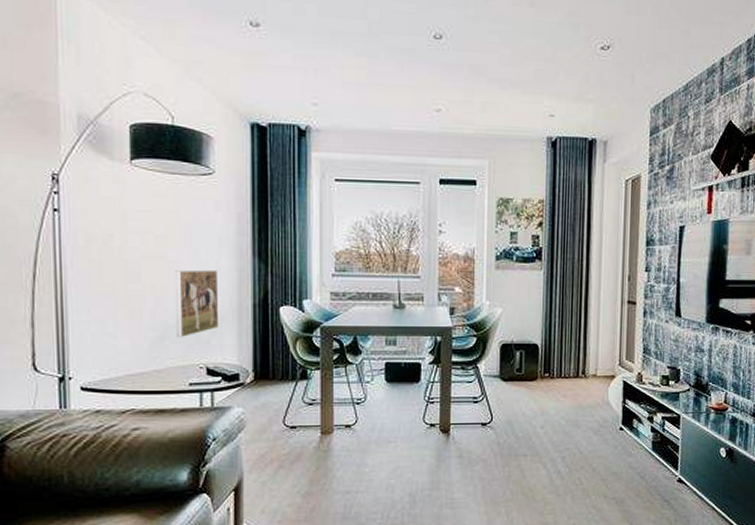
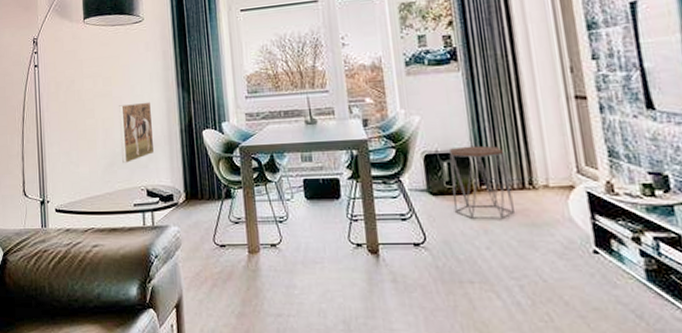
side table: none [519,338,568,403] -> present [449,145,514,220]

